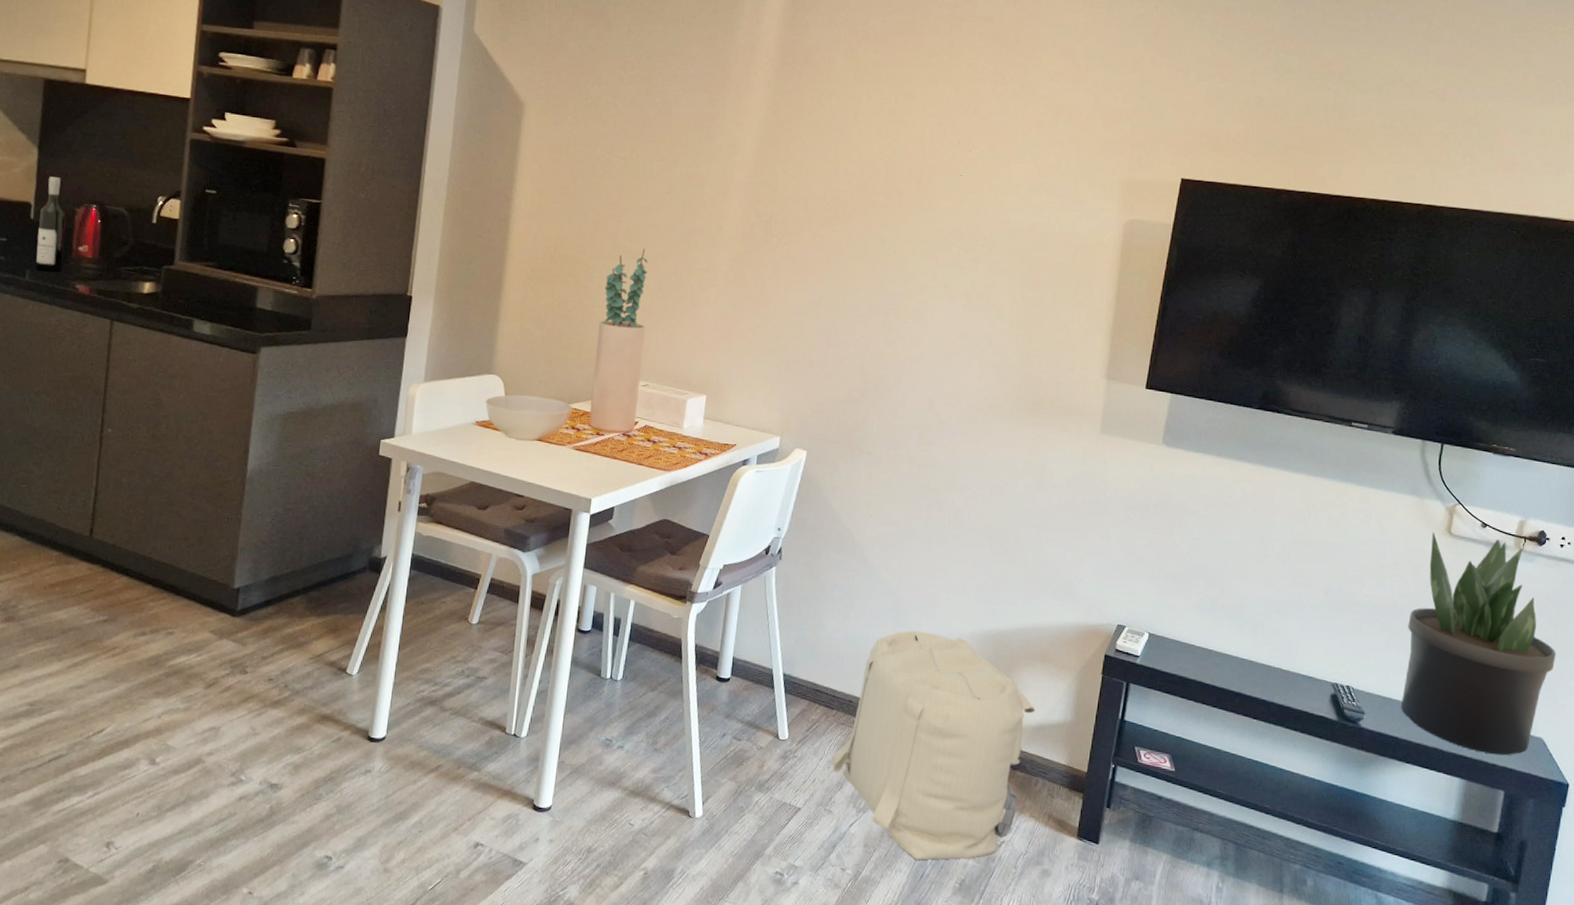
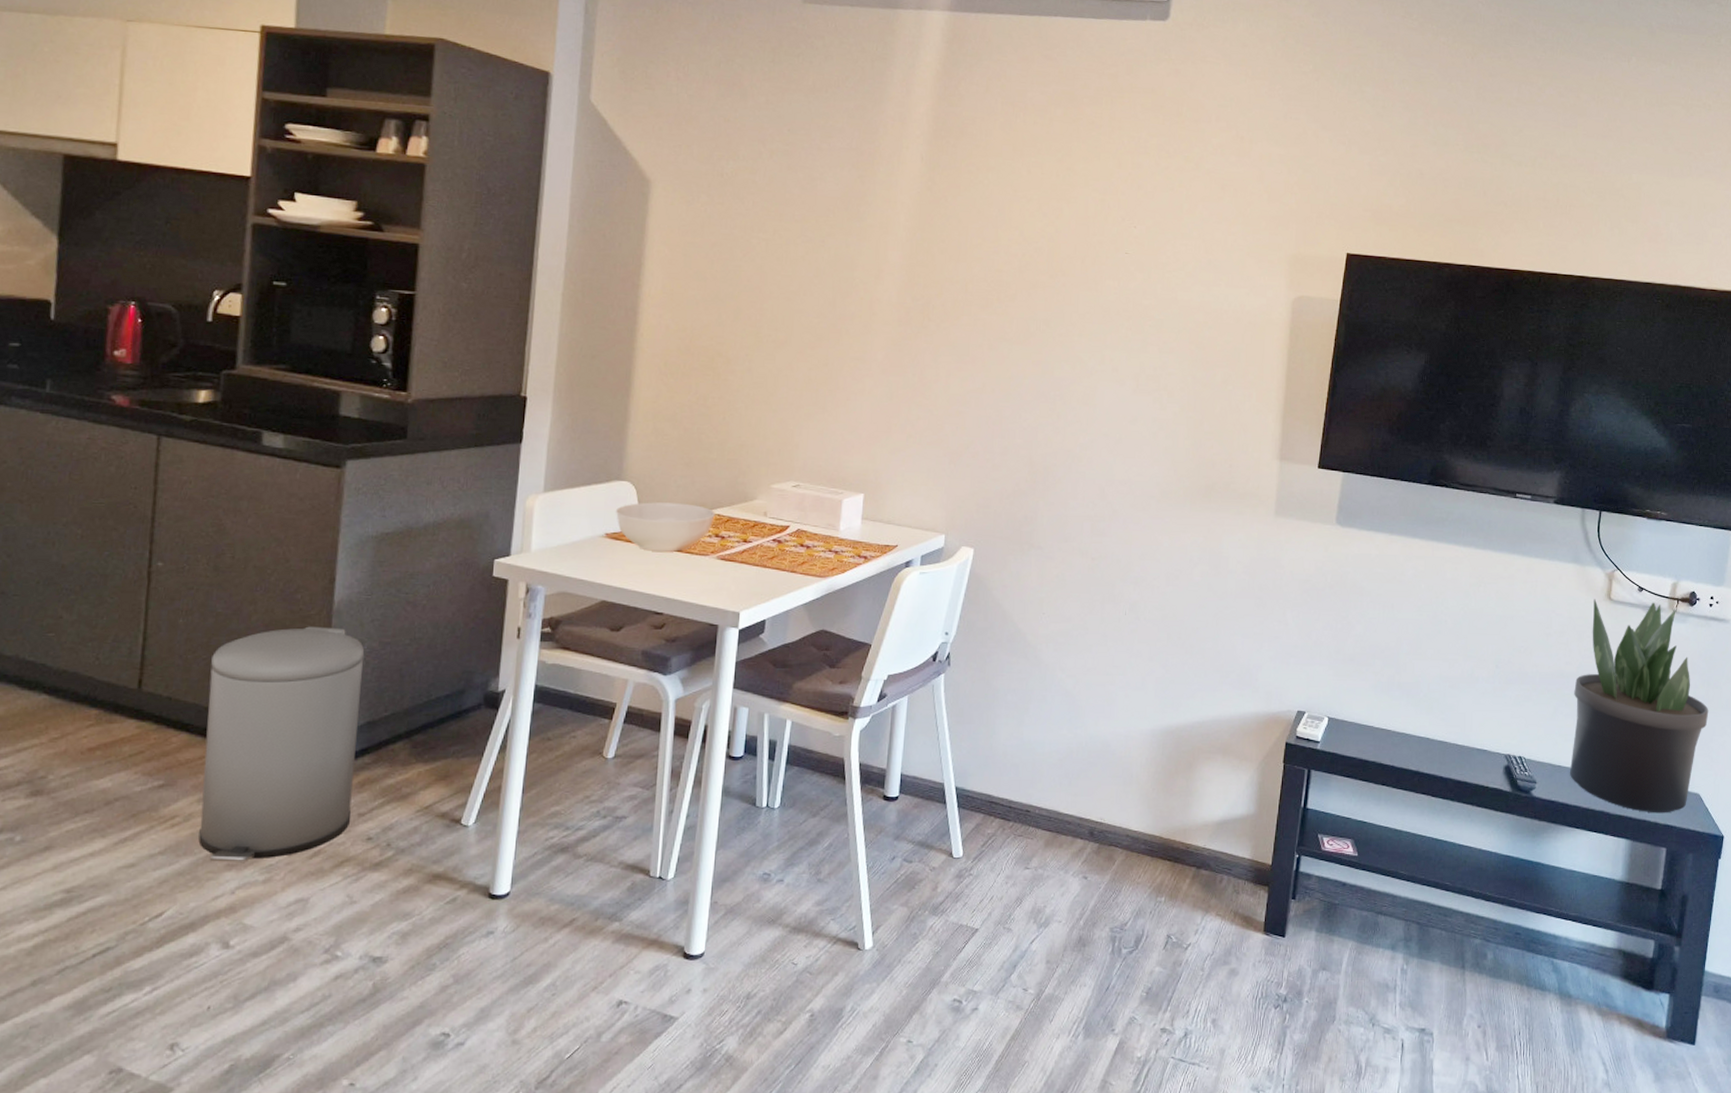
bottle: present [35,176,66,273] -> none [58,269,97,382]
pedal bin: none [133,490,271,692] -> present [198,626,365,862]
vase: present [589,248,648,434] -> none [734,337,796,540]
backpack: present [832,630,1036,861] -> none [1010,731,1218,972]

